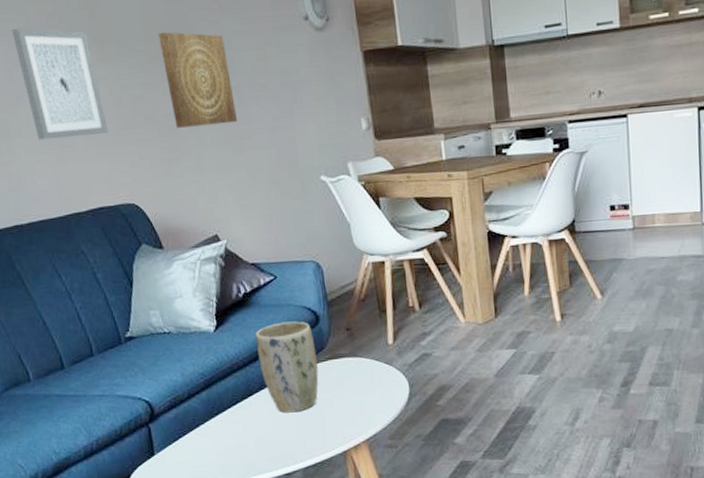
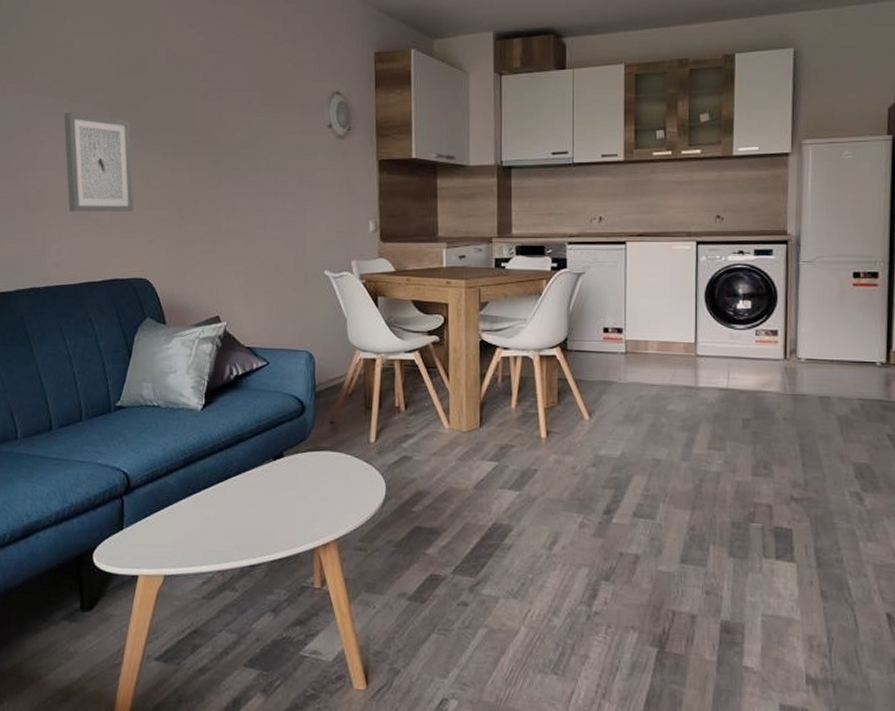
wall art: present [158,32,238,128] -> none [193,127,254,214]
plant pot: present [255,321,319,413] -> none [240,408,298,502]

